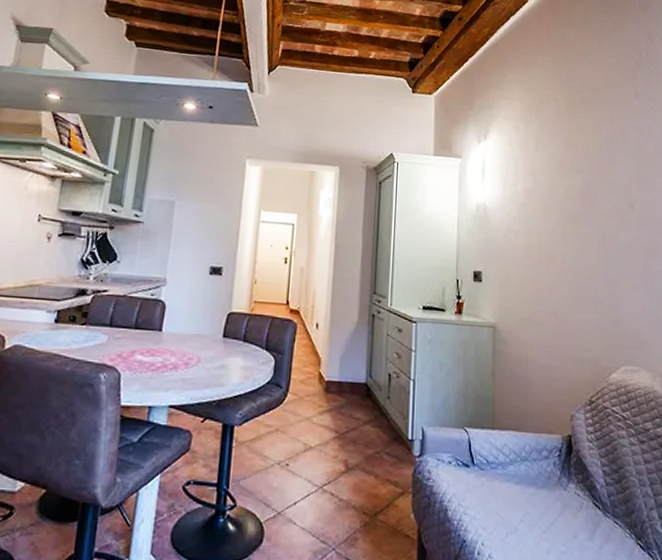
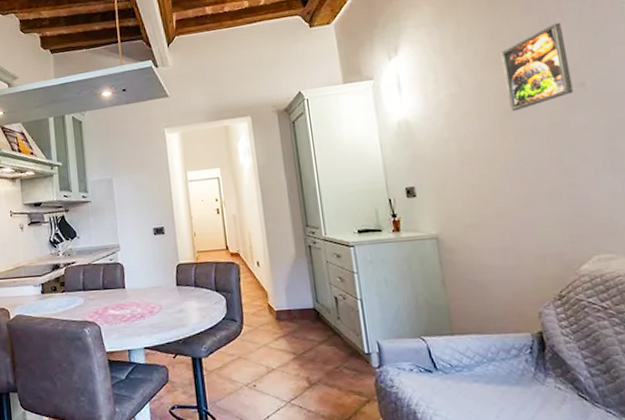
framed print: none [573,145,625,218] -> present [501,22,574,112]

